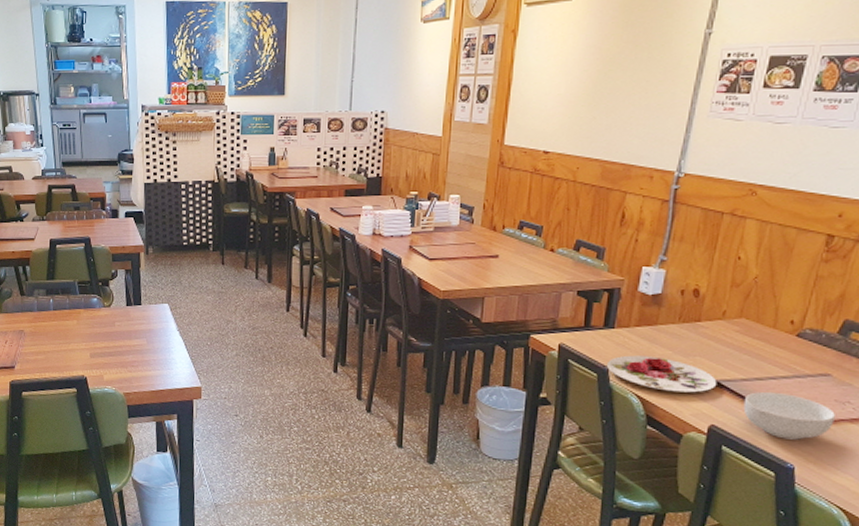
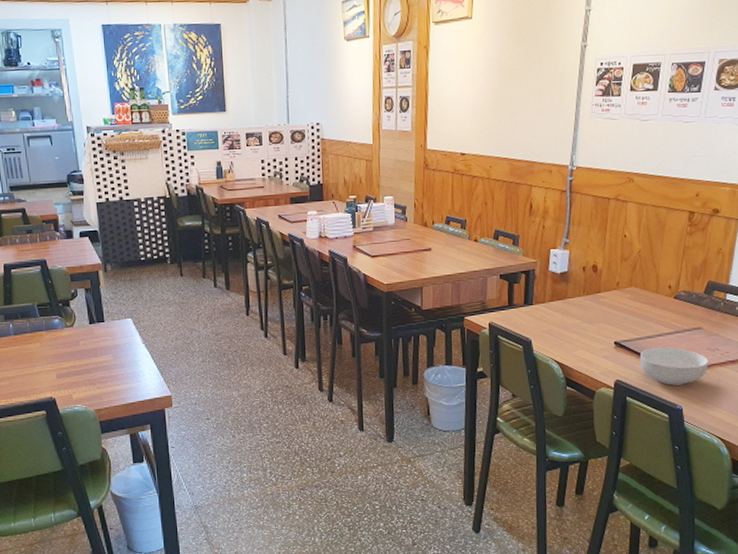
plate: present [606,355,717,393] -> none [529,326,618,355]

